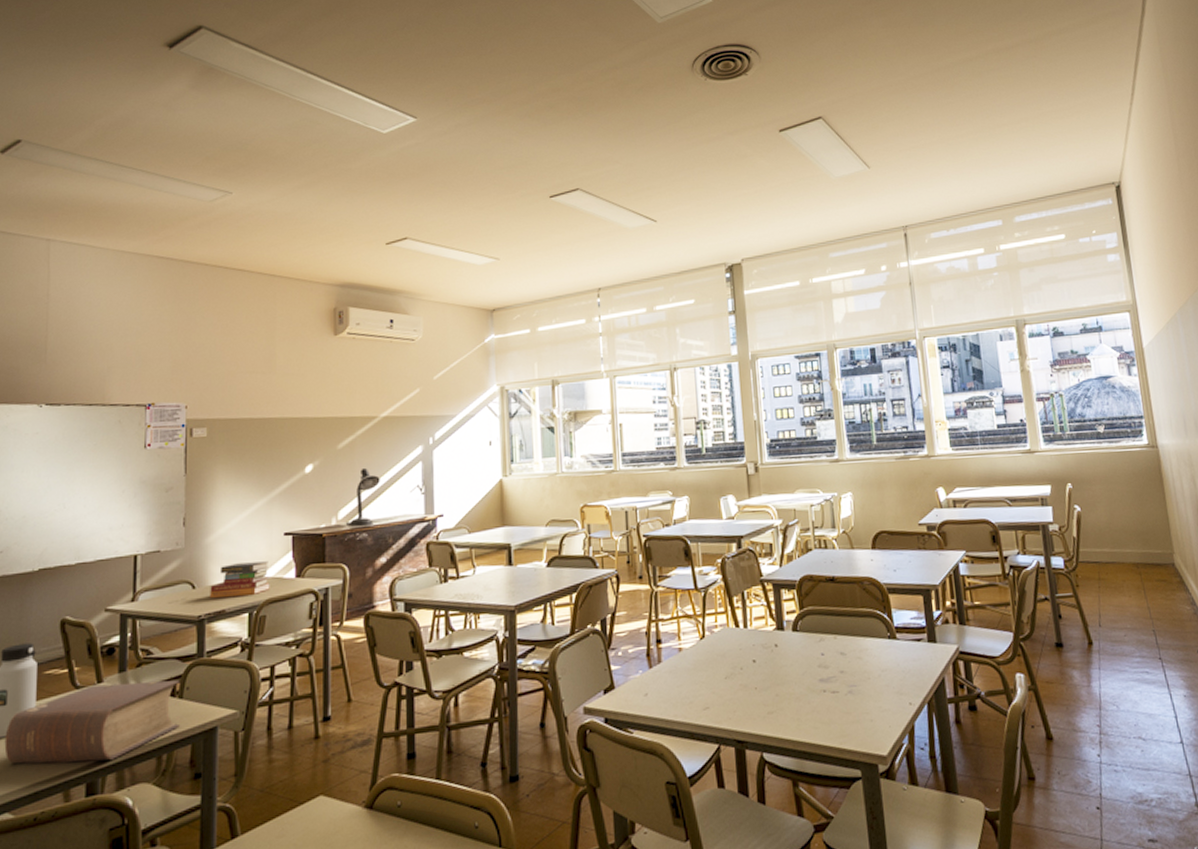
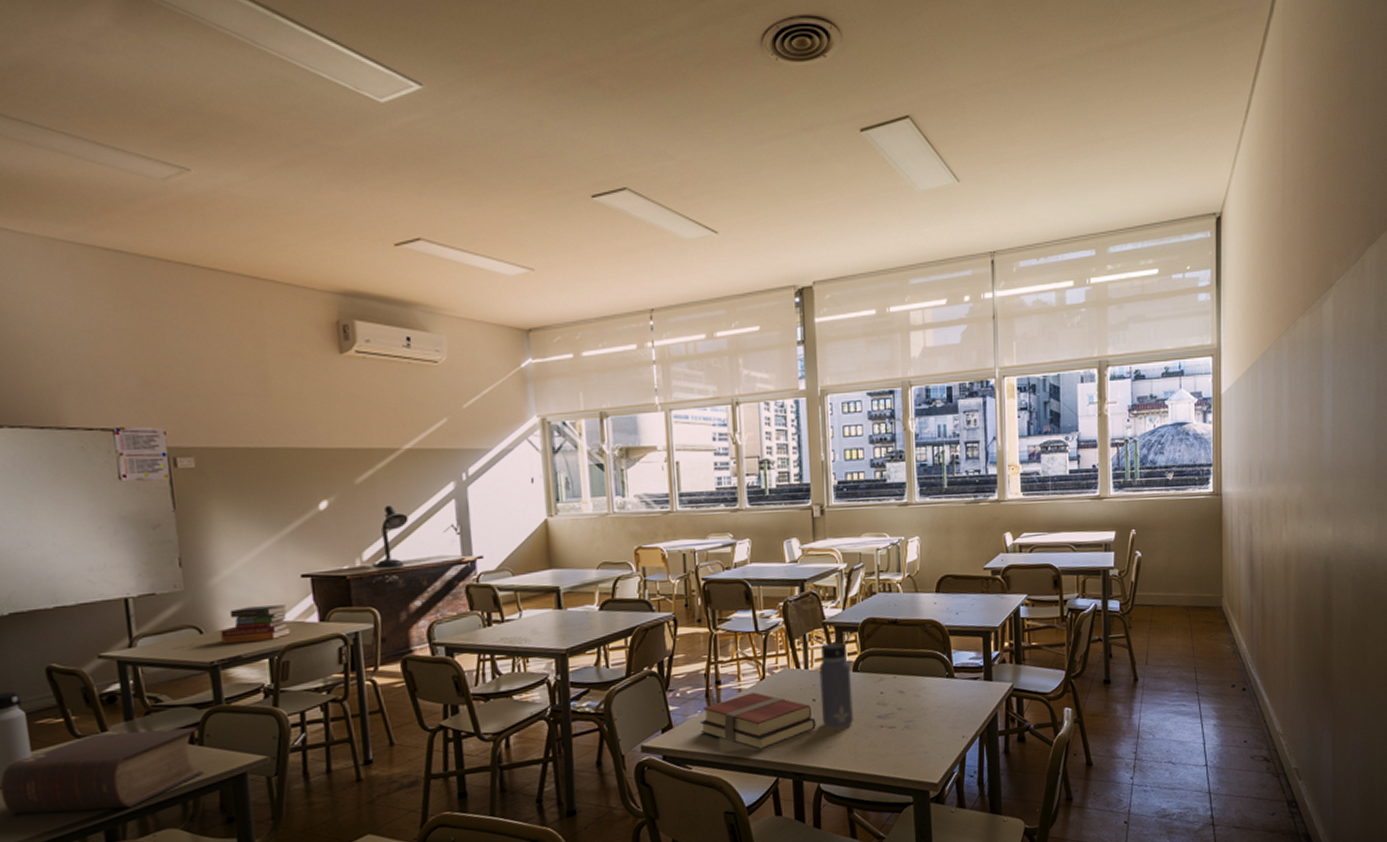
books: none [641,652,757,714] -> present [700,692,816,750]
water bottle: none [758,589,795,692] -> present [819,631,853,729]

